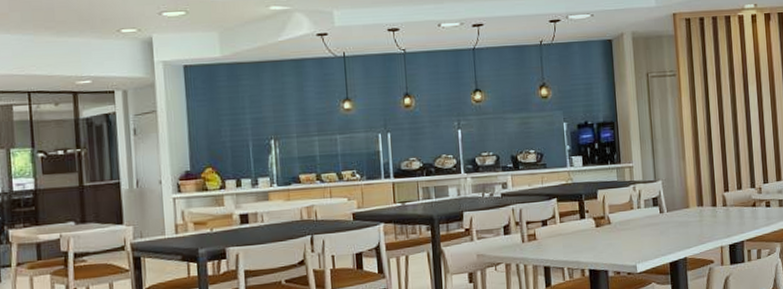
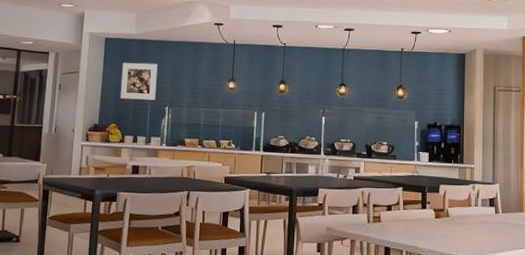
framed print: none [210,90,257,137] -> present [120,62,158,100]

